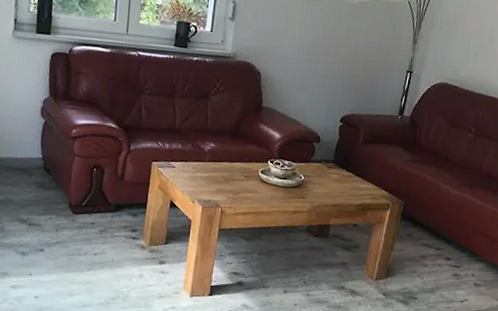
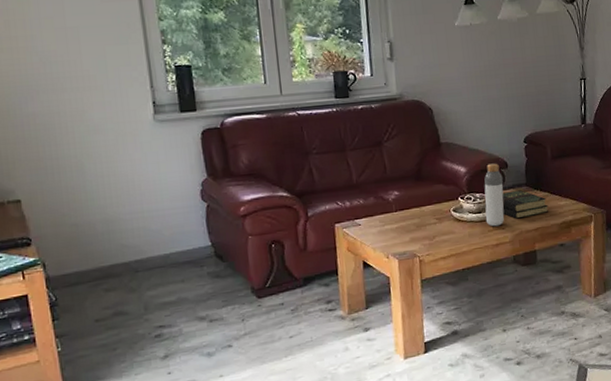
bottle: none [289,135,313,195] -> present [484,163,505,227]
book: none [307,164,351,193] -> present [502,190,549,219]

